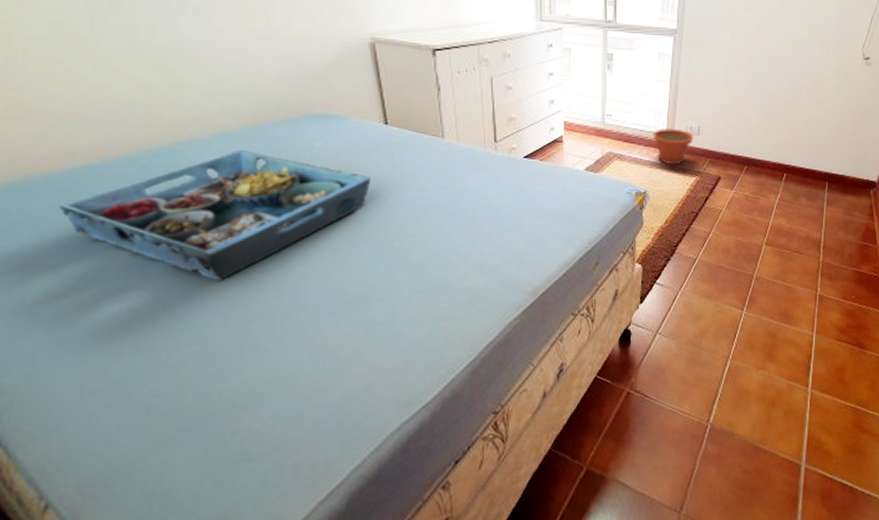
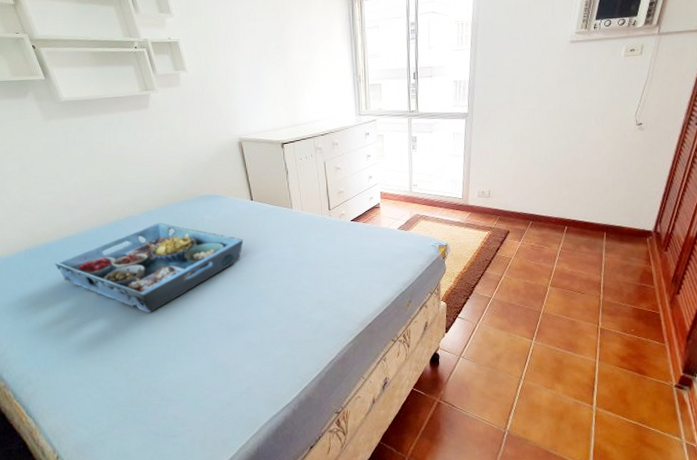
plant pot: present [653,128,694,165] -> none [451,193,486,223]

